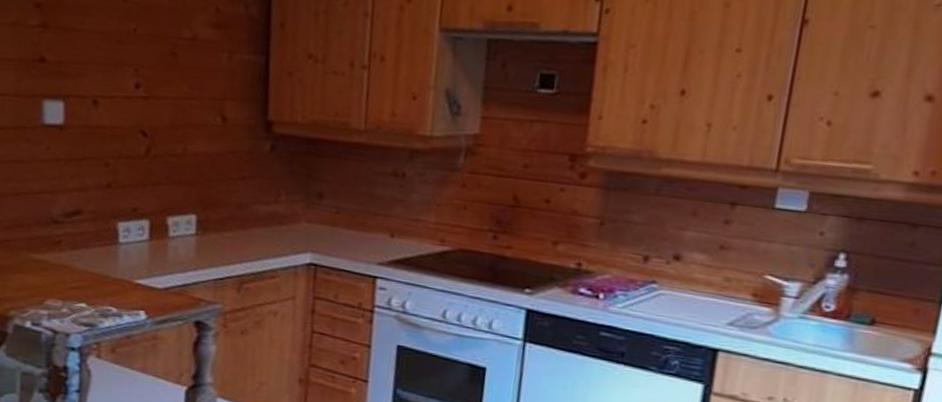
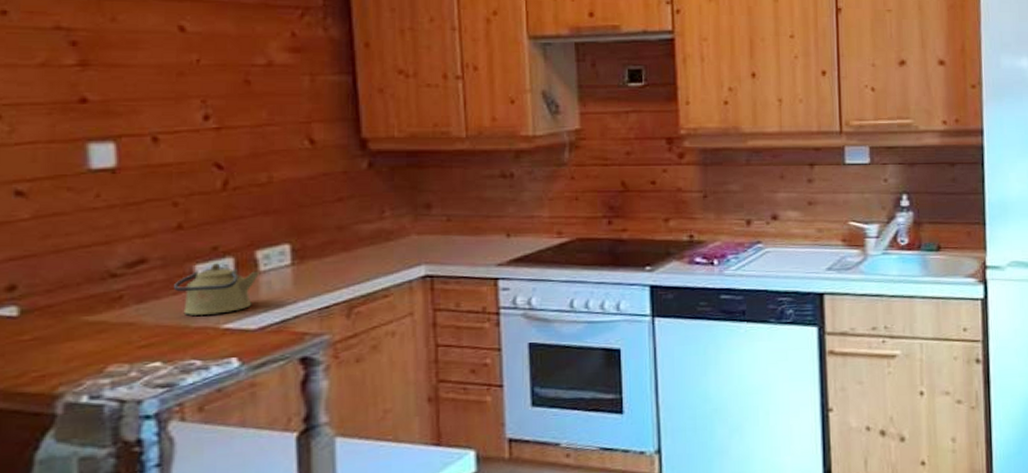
kettle: none [100,223,170,270] -> present [174,263,261,315]

